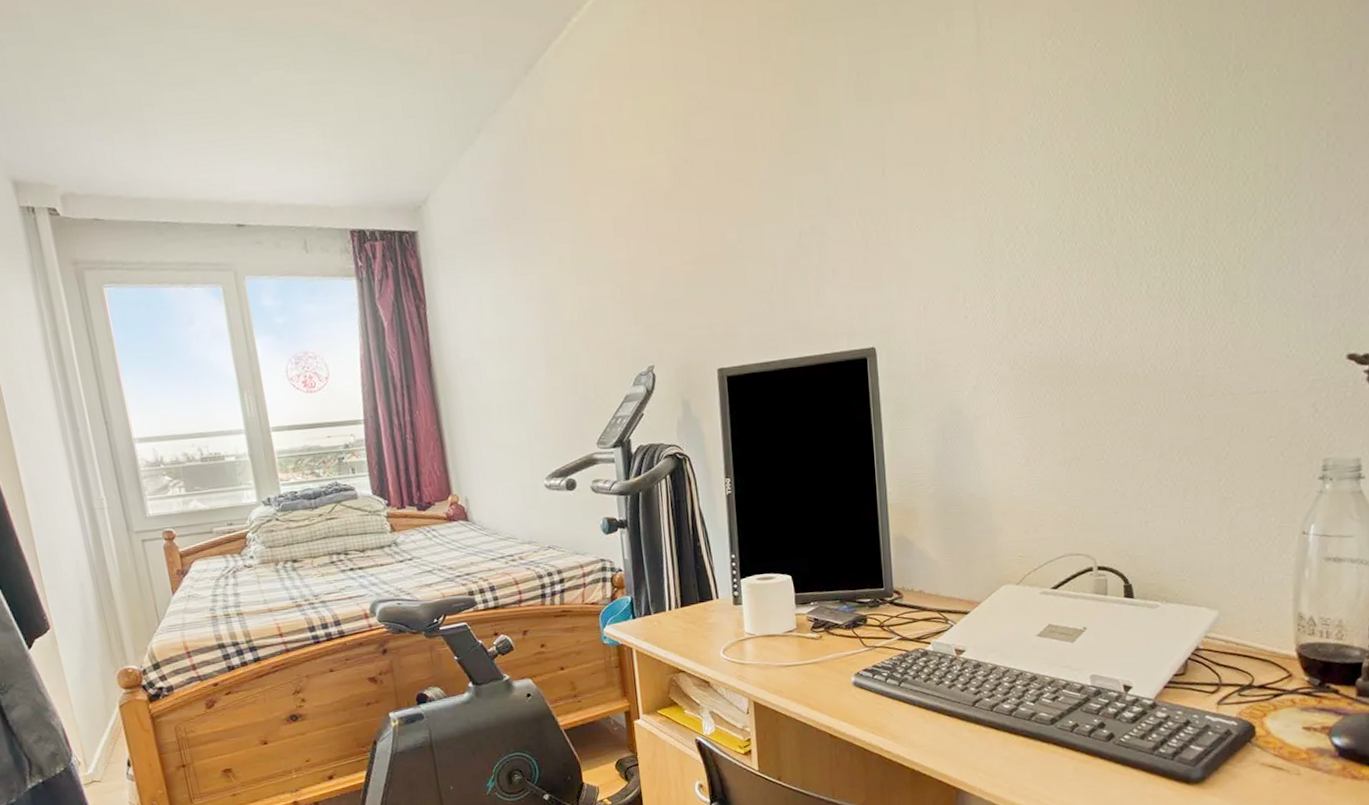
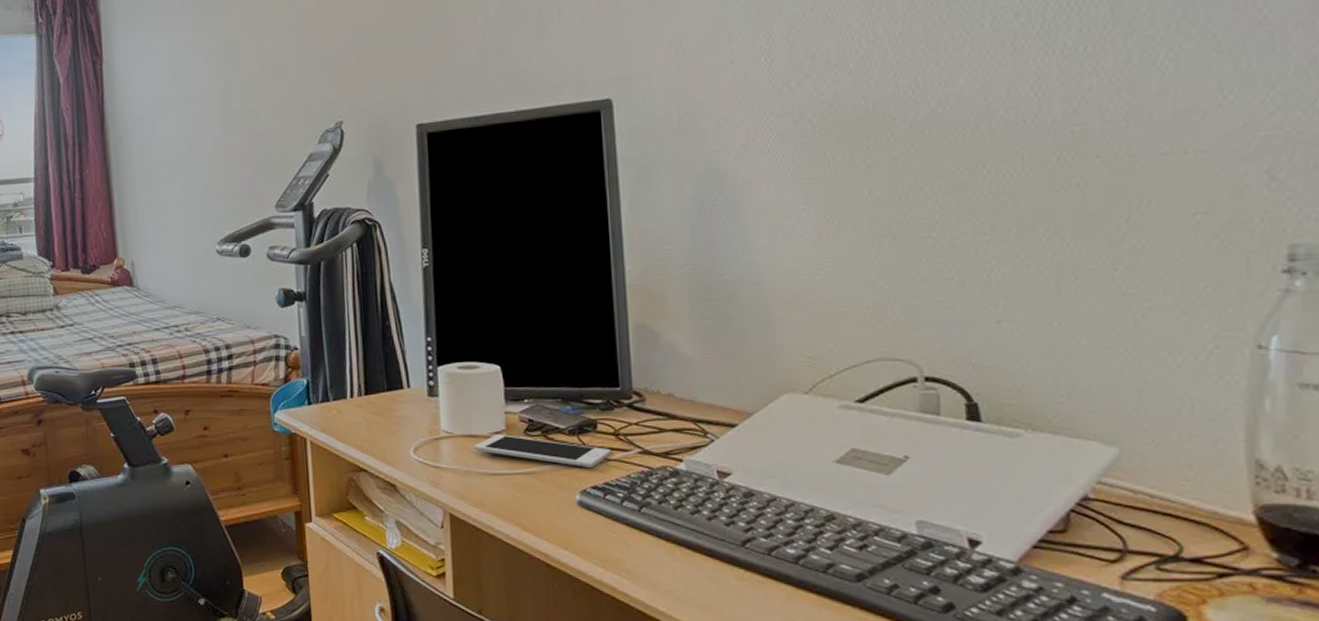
cell phone: none [772,632,878,655] -> present [474,435,612,468]

